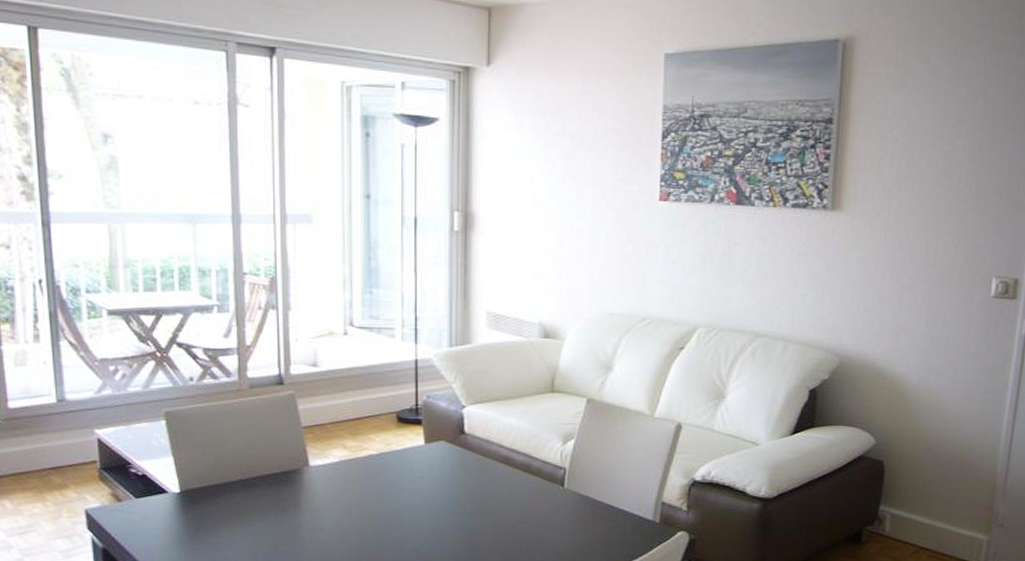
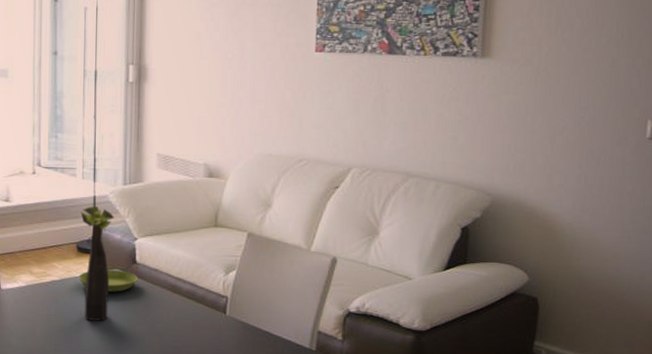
saucer: none [399,442,466,466] -> present [78,270,138,292]
plant: none [400,371,440,498] -> present [80,206,115,321]

